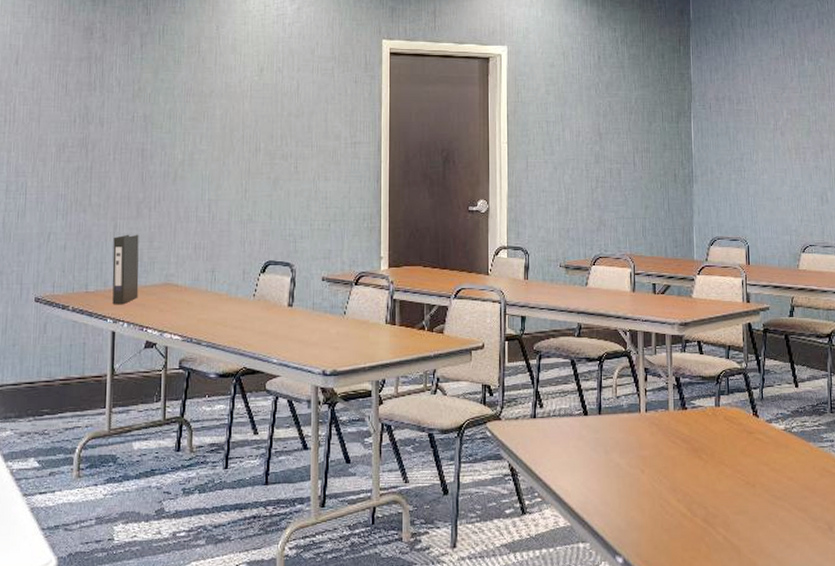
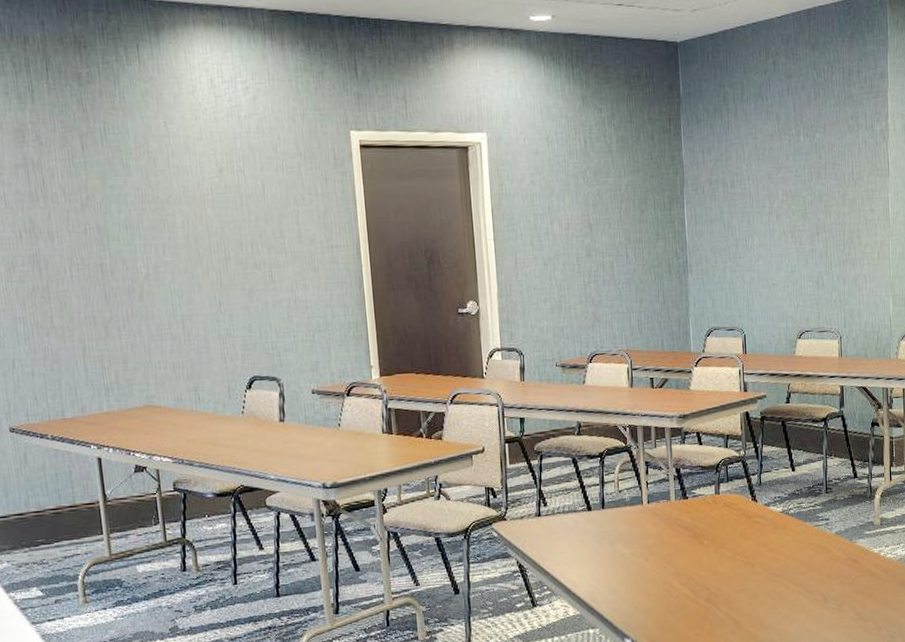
binder: present [112,234,139,305] -> none [84,355,120,431]

